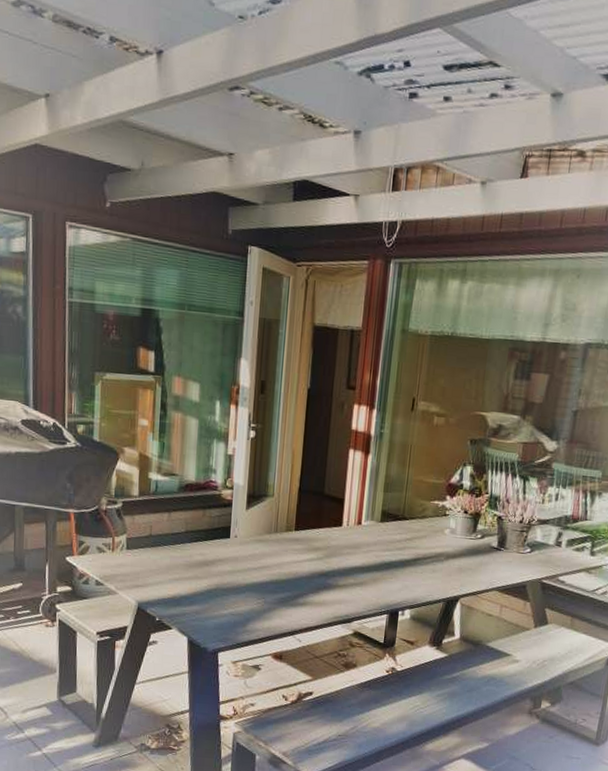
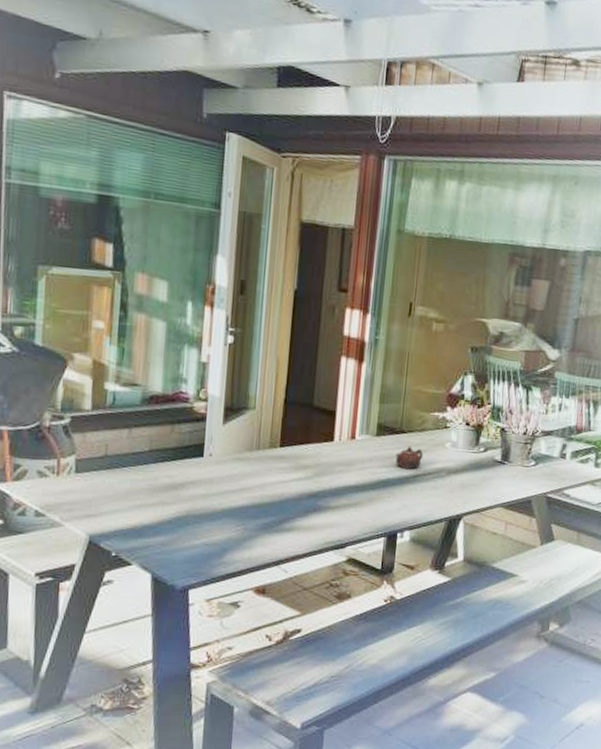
teapot: none [397,532,424,554] -> present [395,446,424,470]

